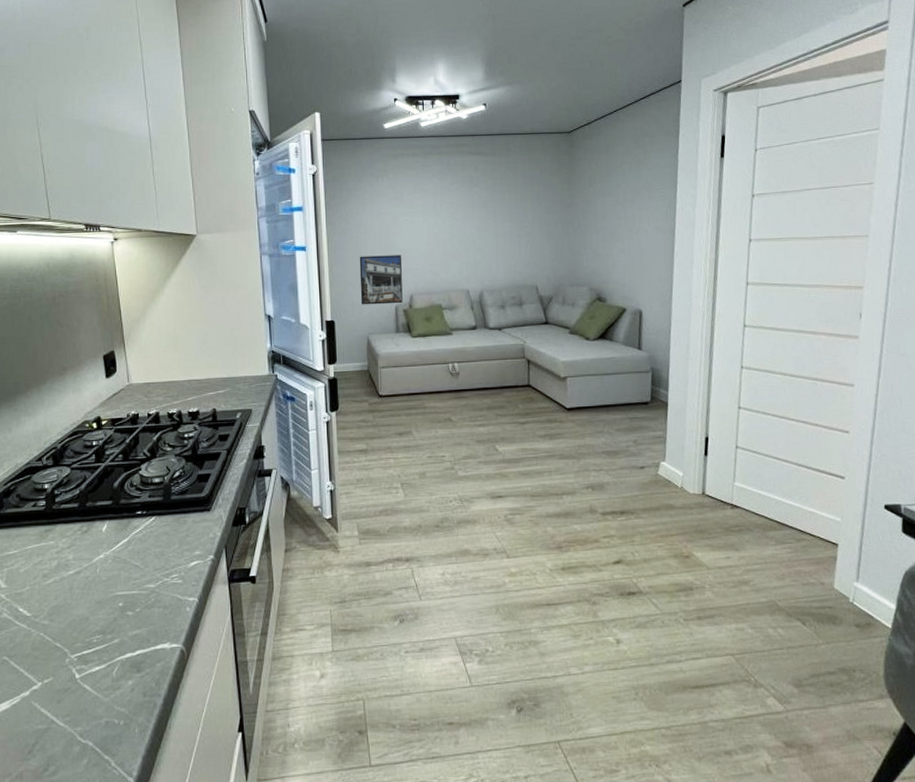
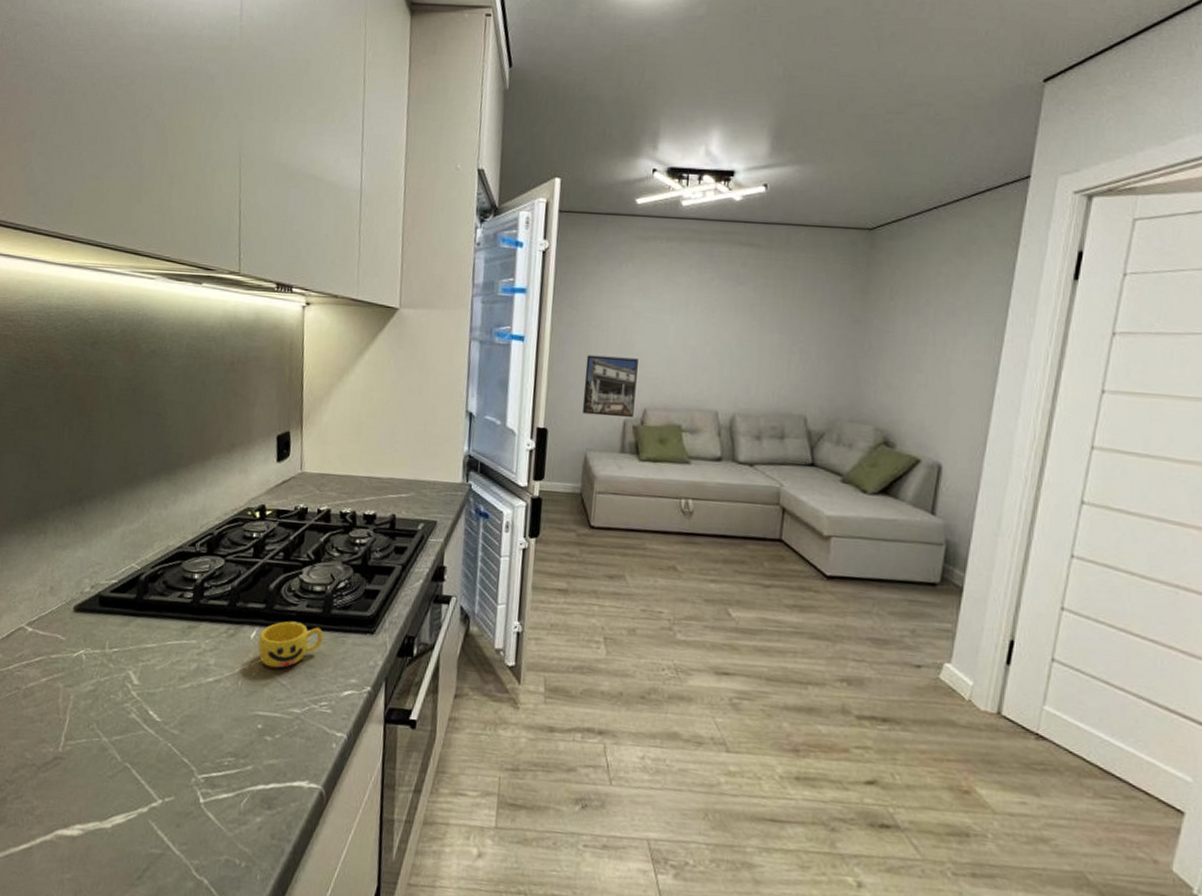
cup: none [110,511,167,553] -> present [257,621,324,669]

